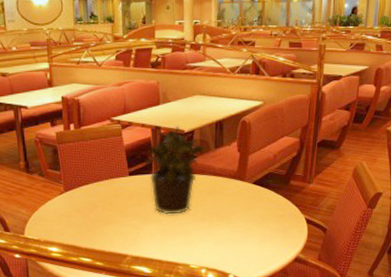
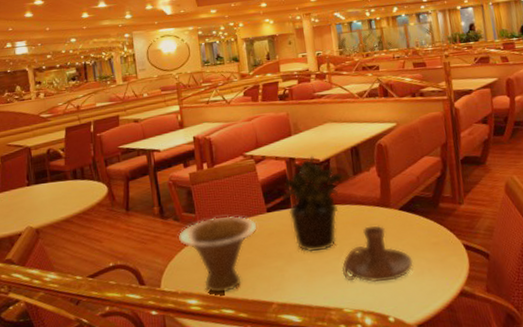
bowl: none [42,176,119,244] -> present [177,215,258,293]
candle holder: none [193,195,258,245] -> present [342,225,414,283]

